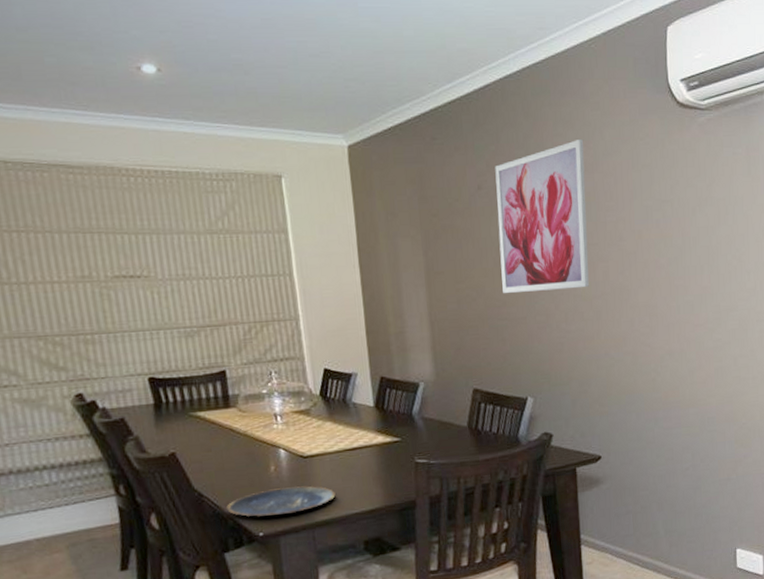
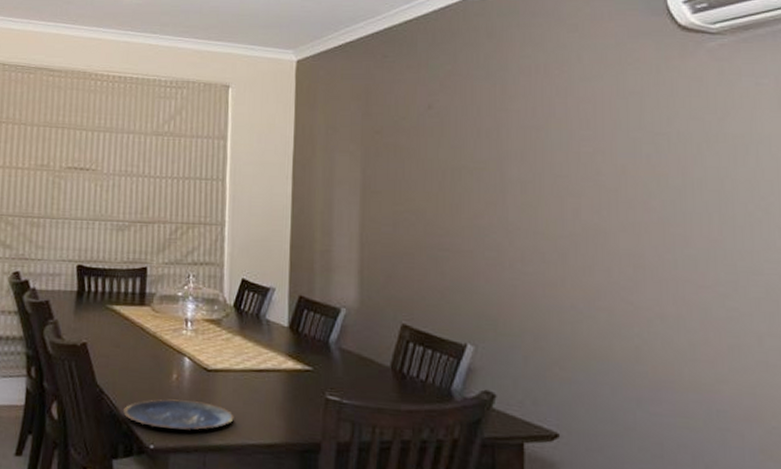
wall art: present [495,138,589,294] -> none [447,61,557,225]

